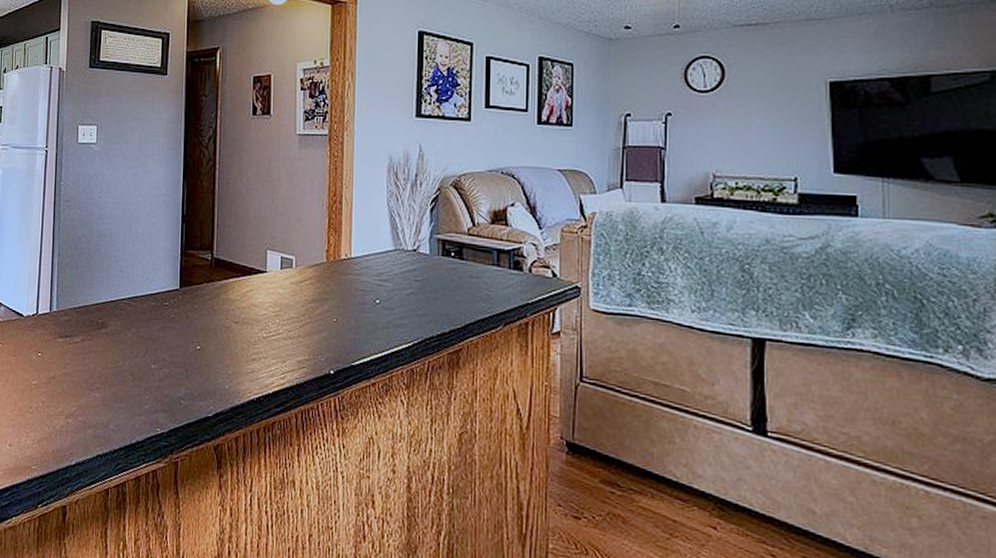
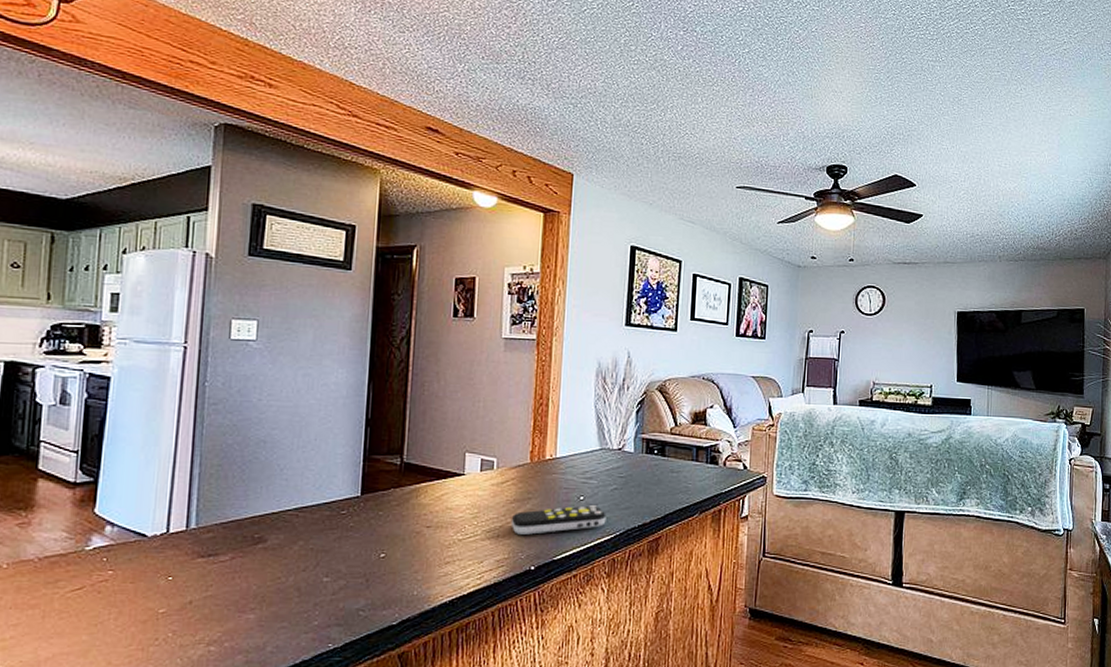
remote control: none [310,309,403,337] -> present [510,505,606,535]

